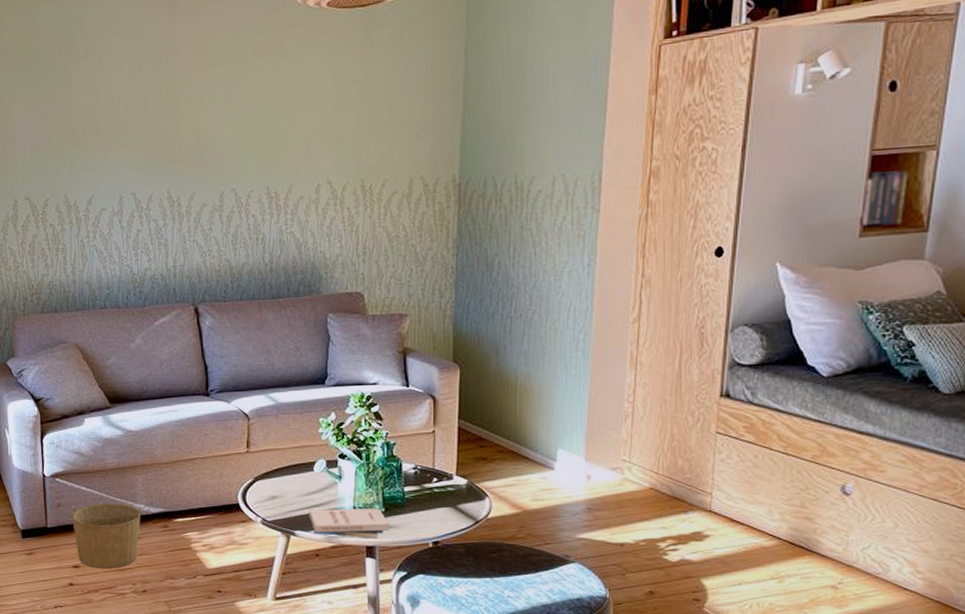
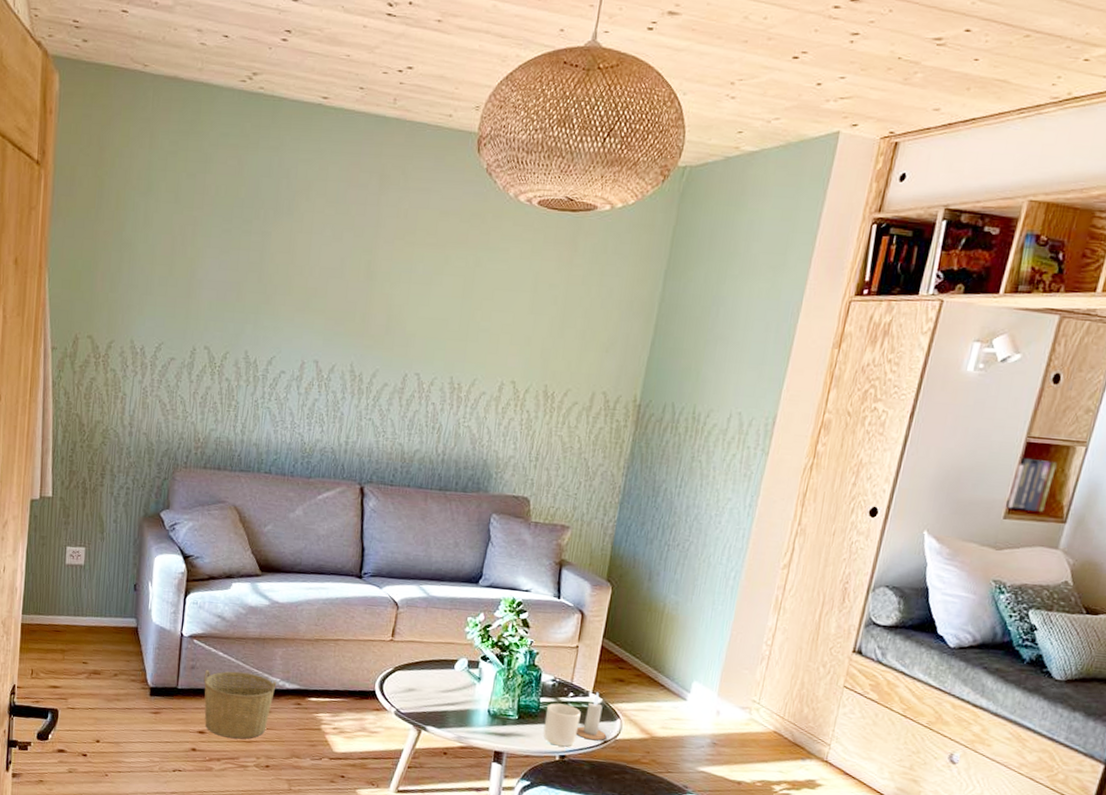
books: present [308,508,390,538] -> none [443,707,521,744]
mug: none [411,490,448,533] -> present [543,703,581,747]
candle: none [445,473,478,522] -> present [576,692,607,741]

